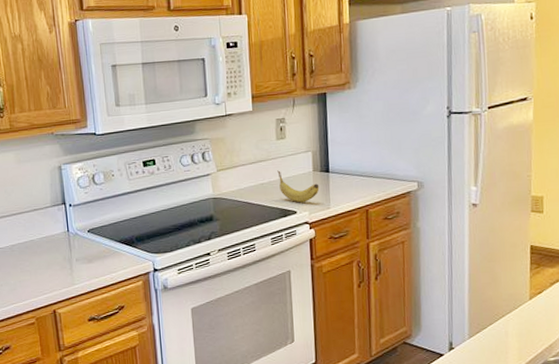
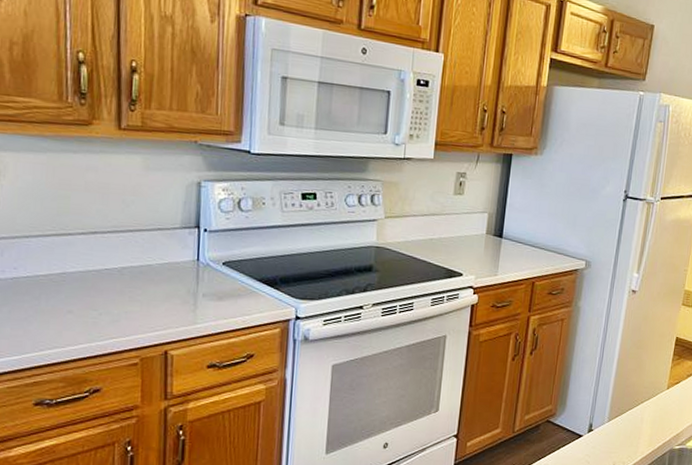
fruit: present [277,170,320,203] -> none [449,227,490,266]

